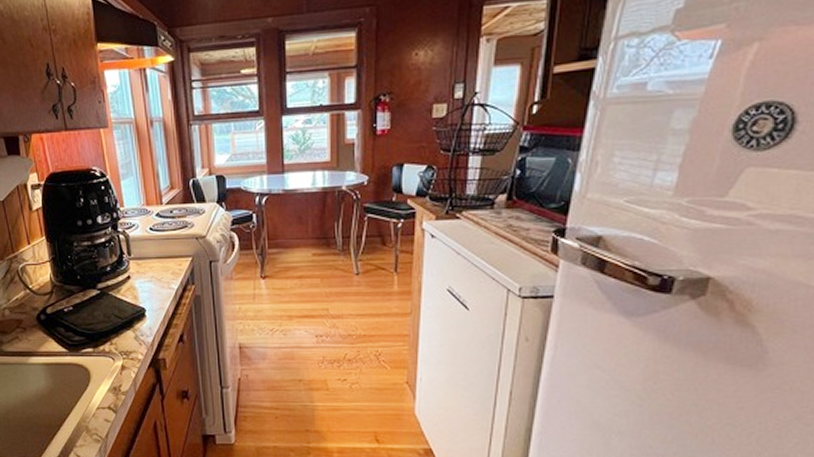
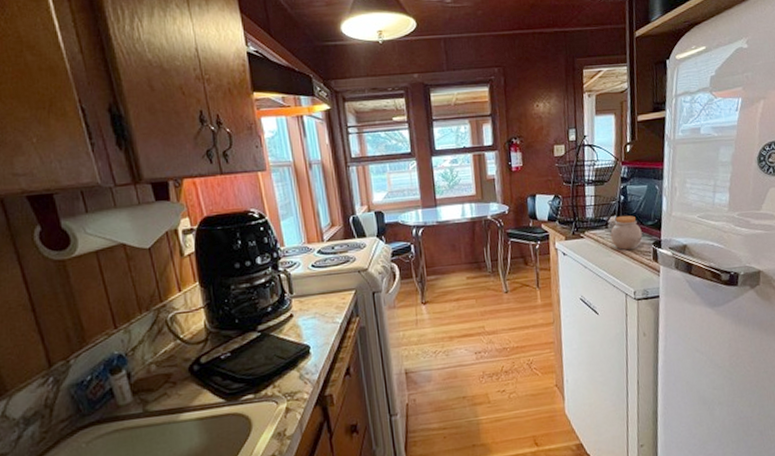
jar: none [496,194,540,238] -> present [610,215,643,250]

